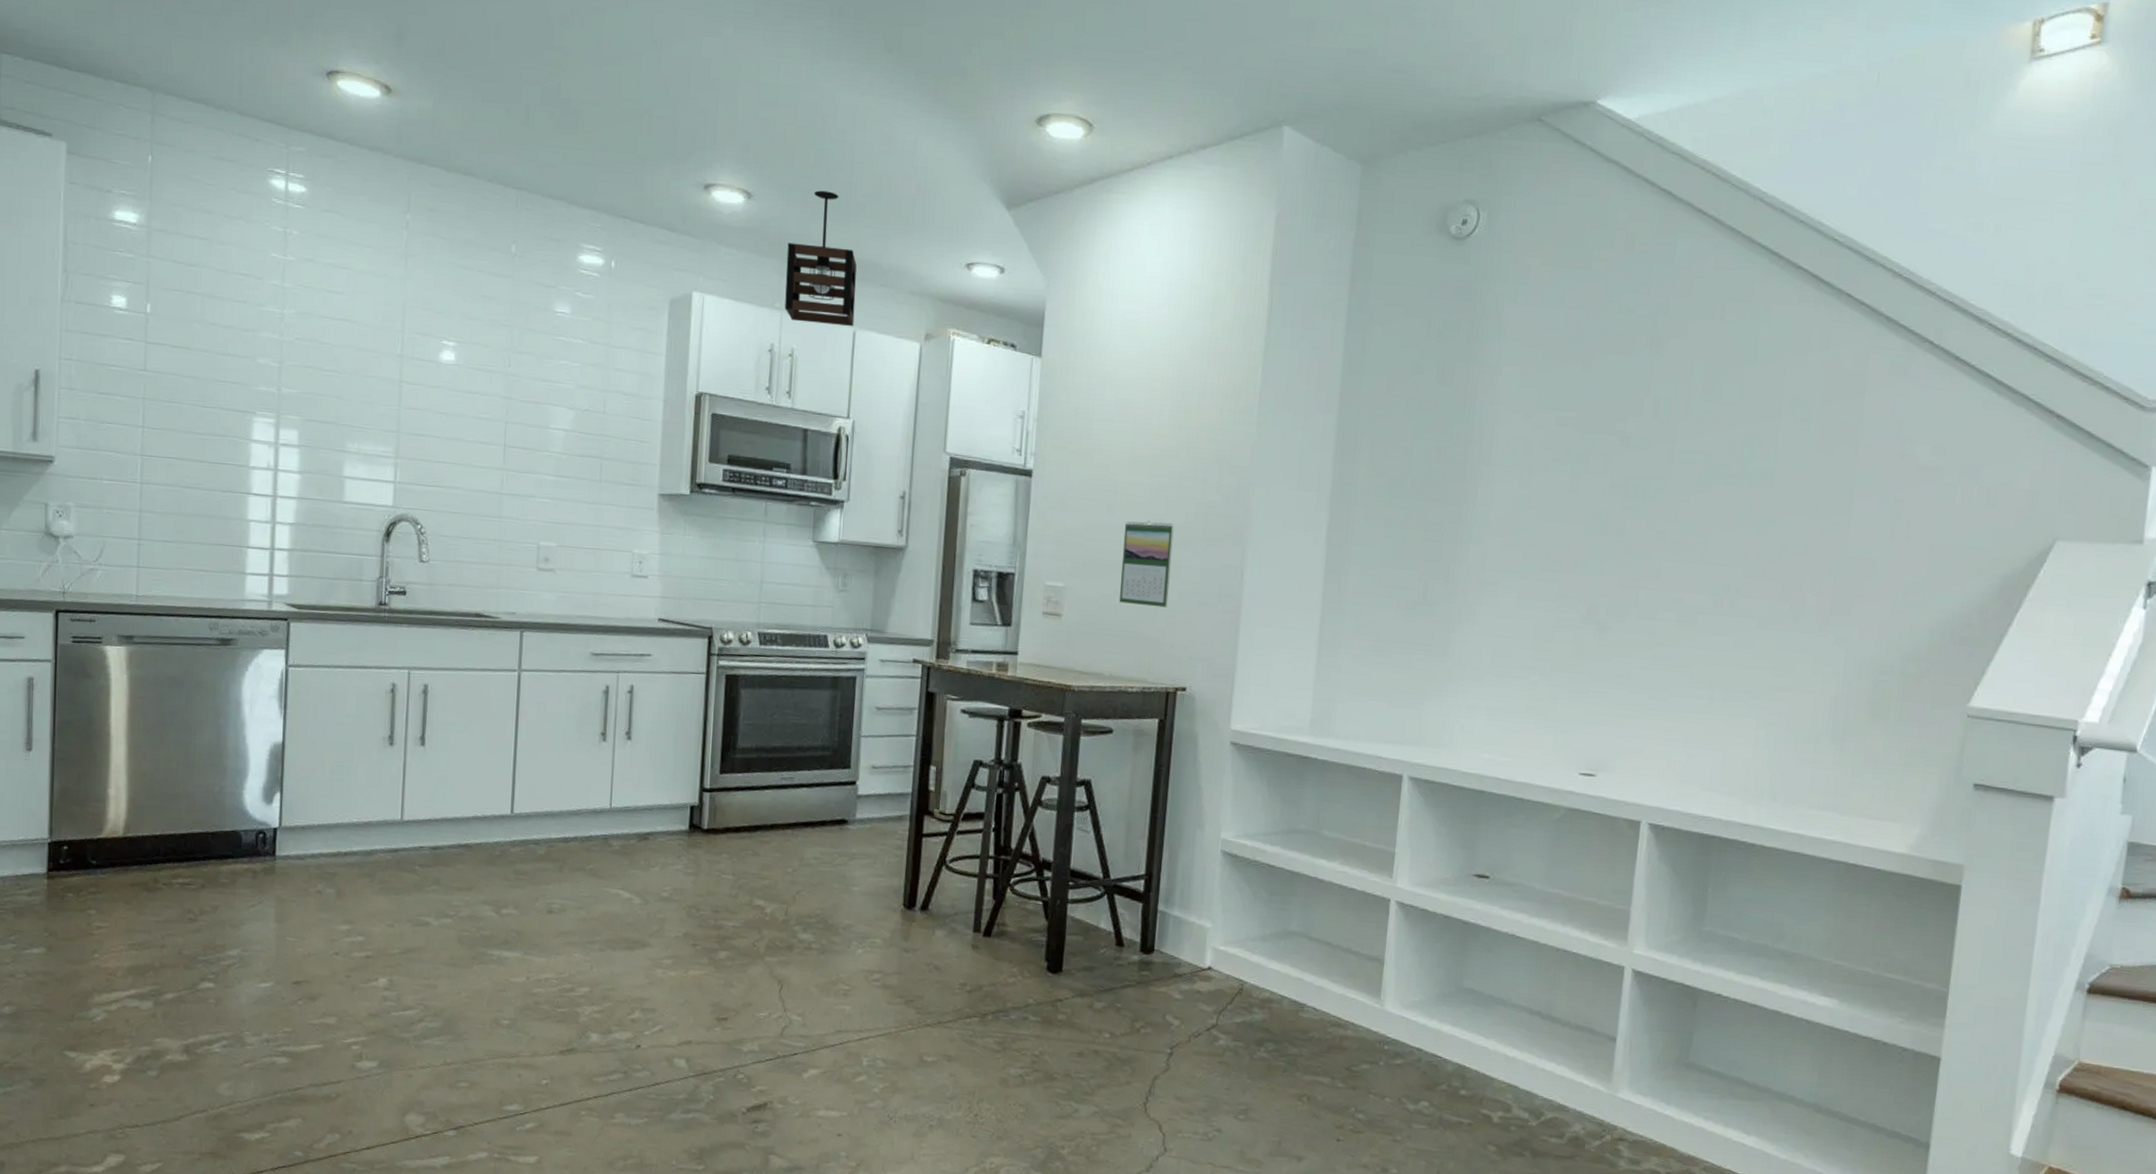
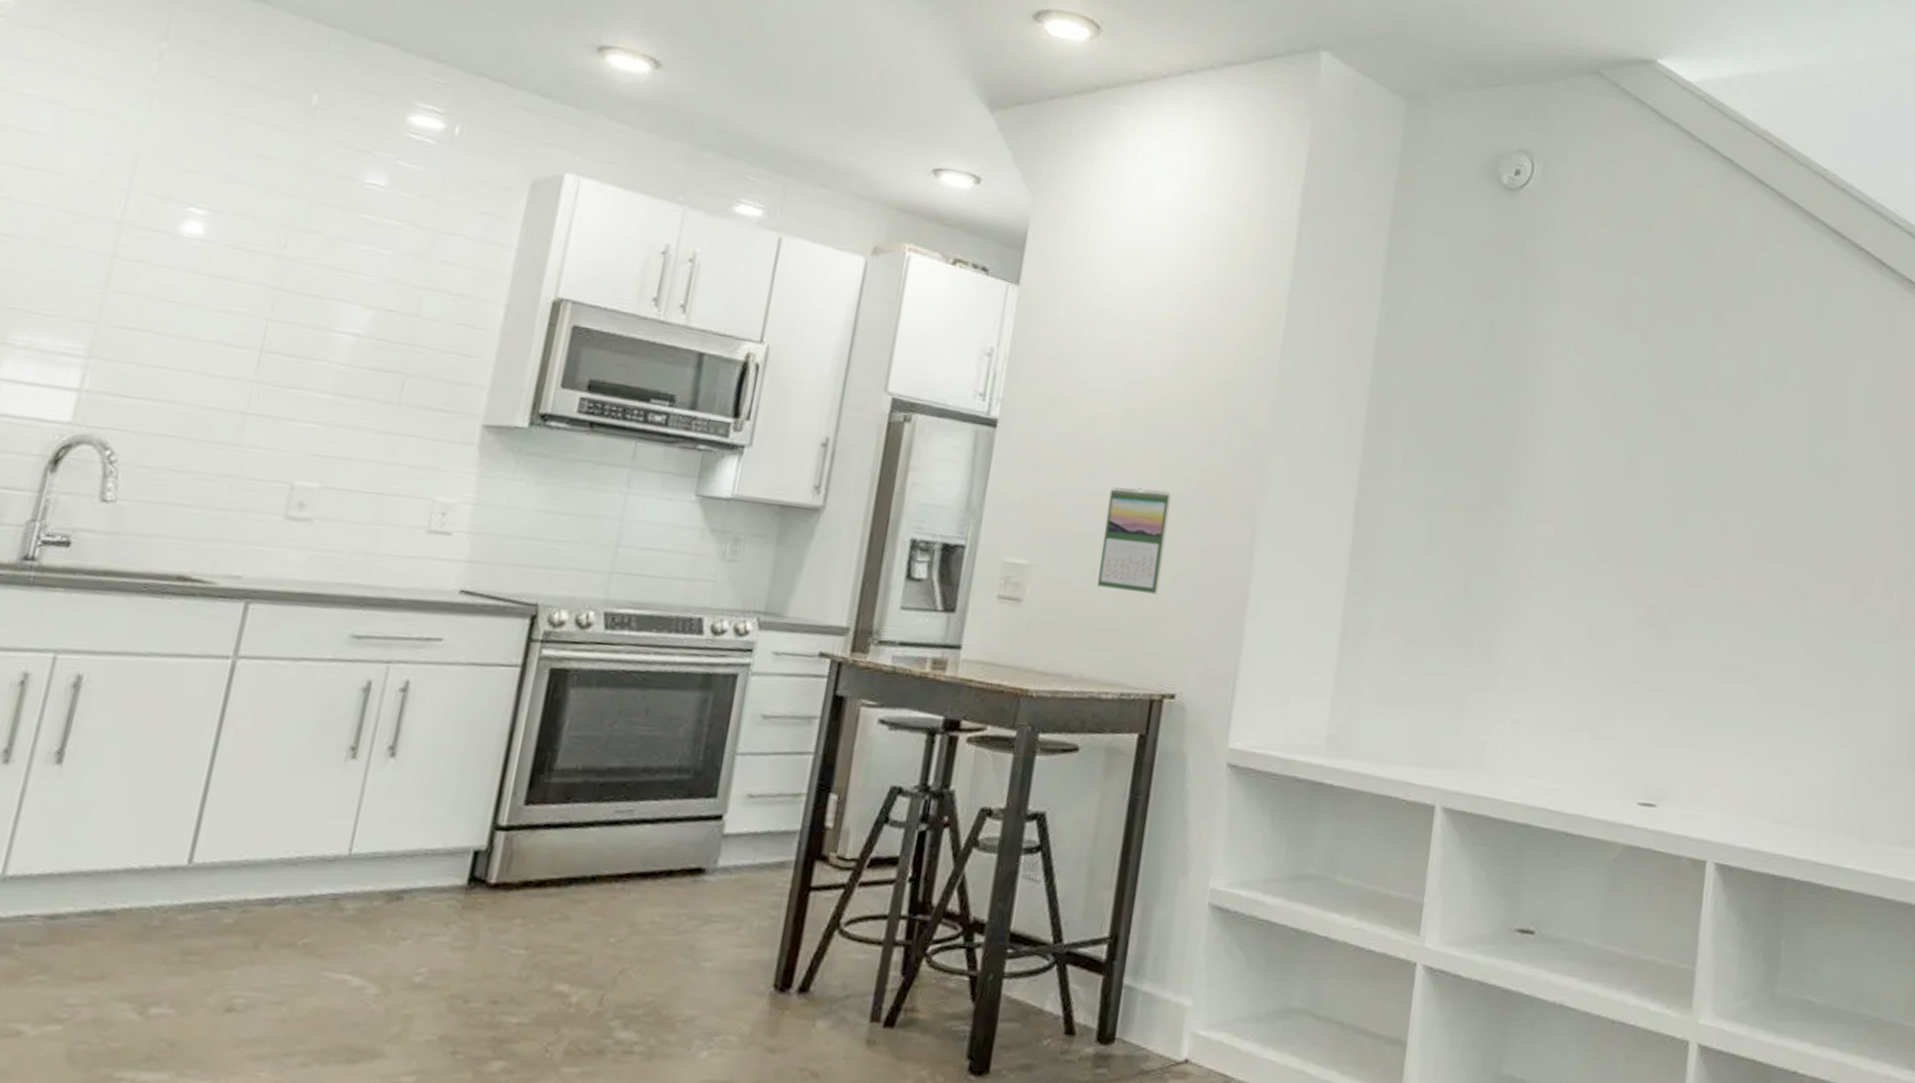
pendant light: present [785,190,857,327] -> none [689,67,792,232]

